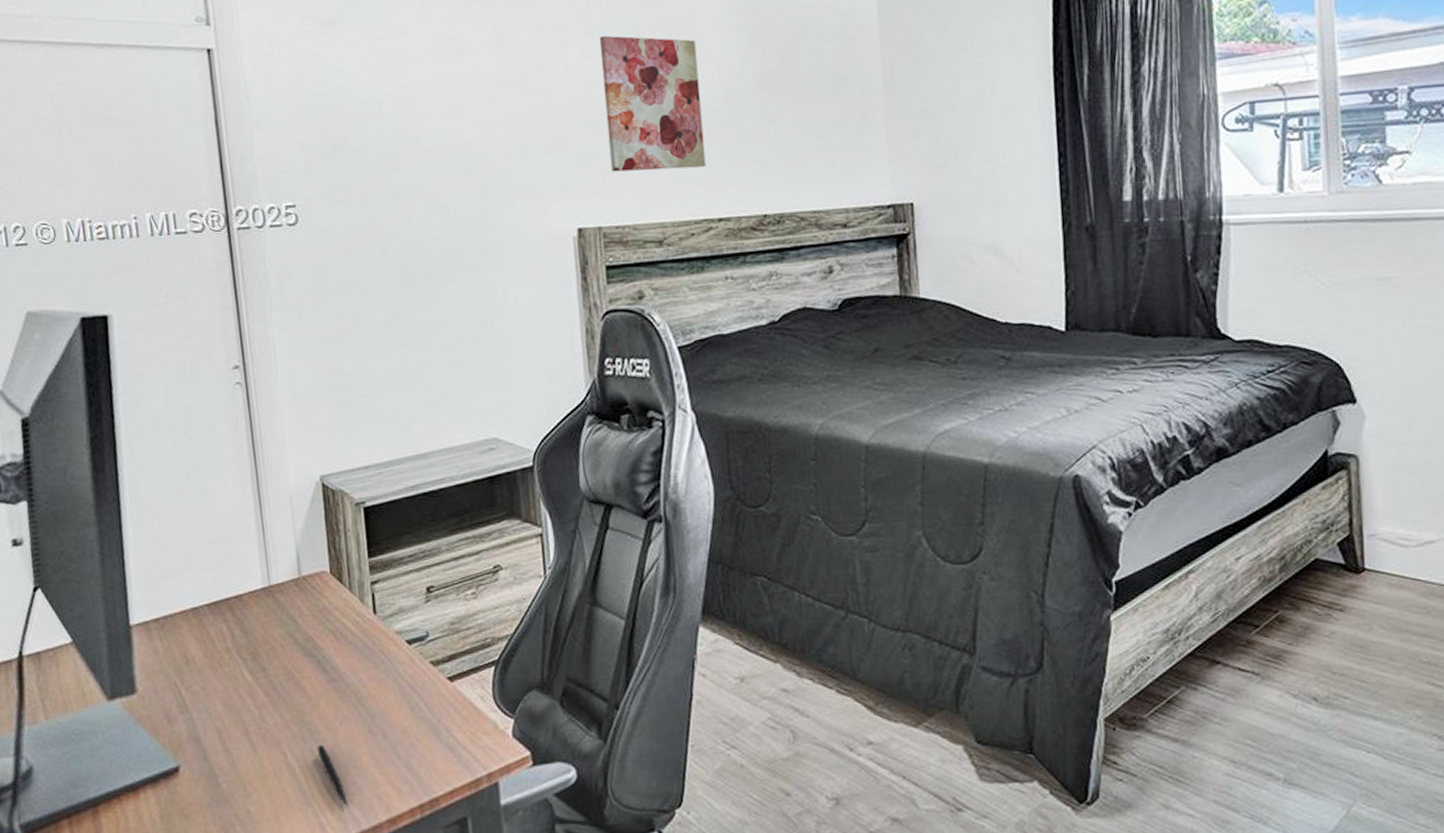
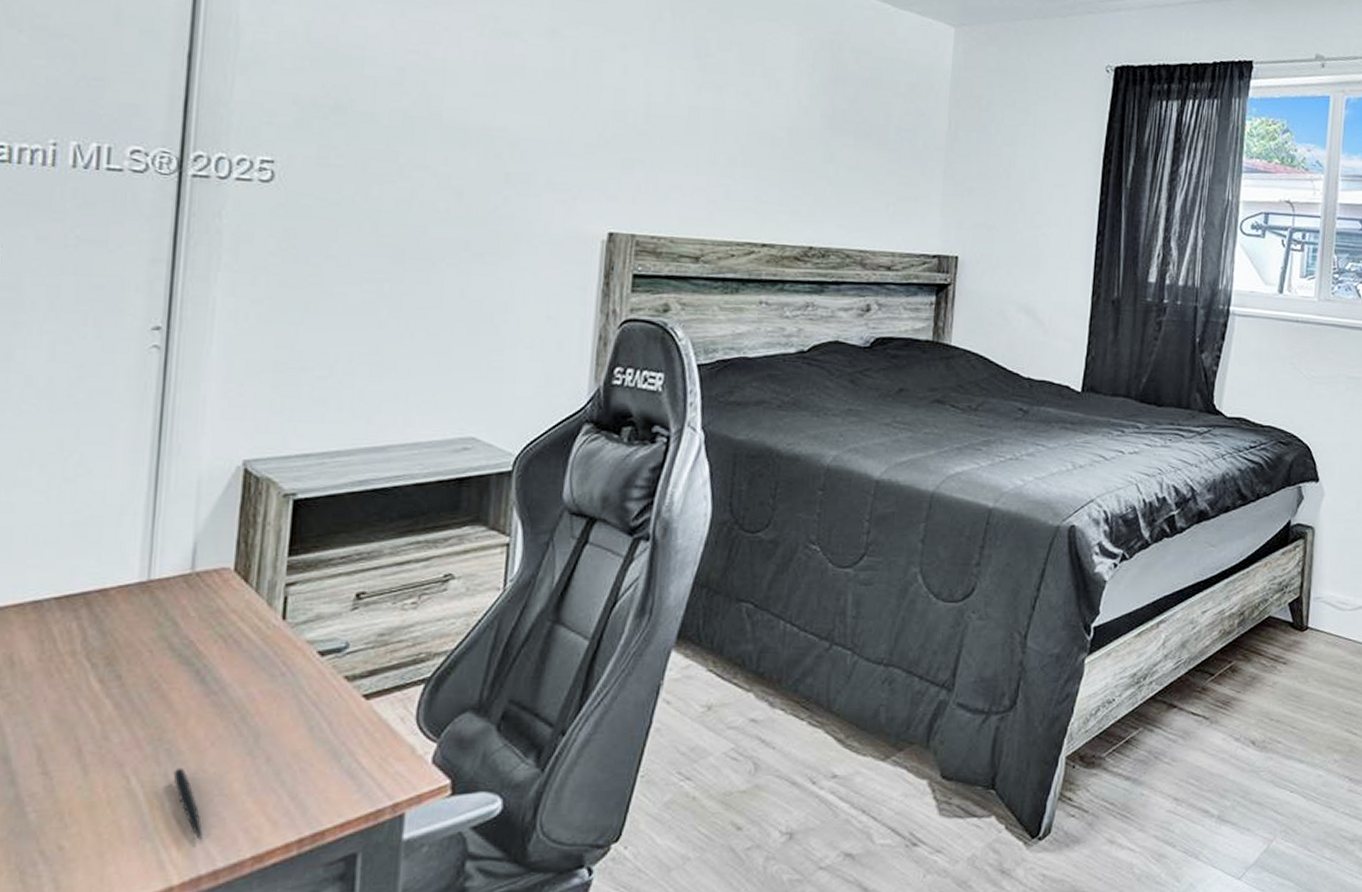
wall art: present [599,35,706,172] -> none [656,47,767,192]

